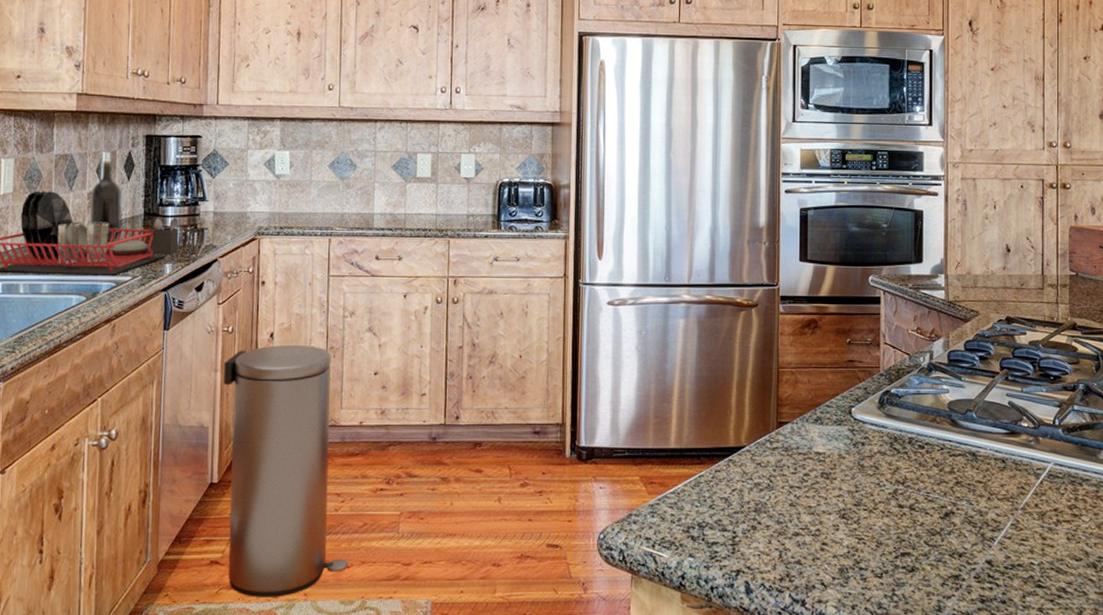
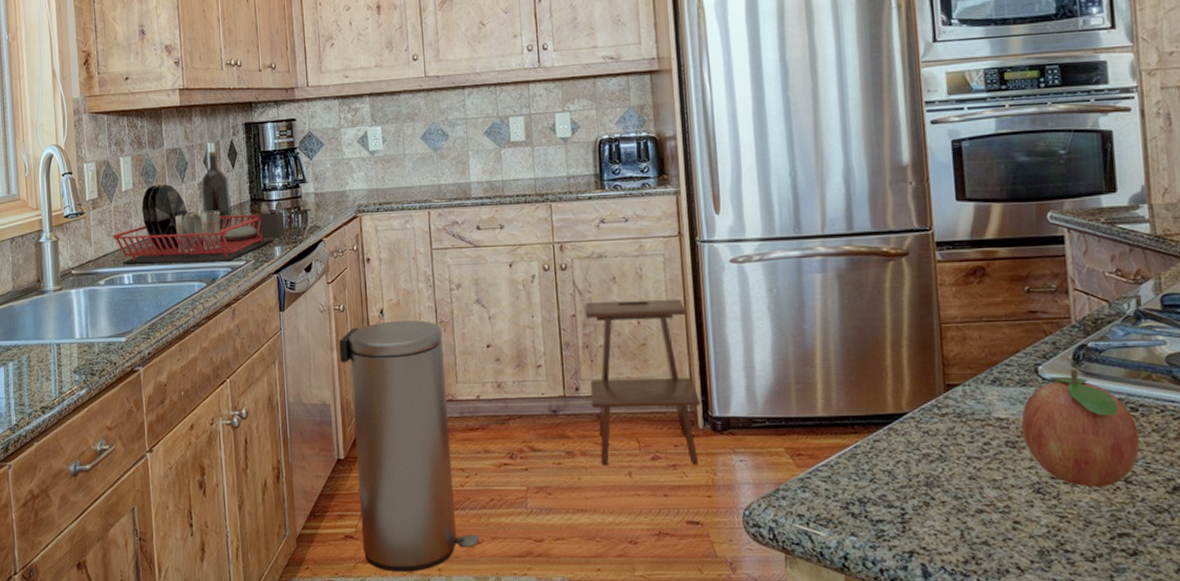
step stool: none [469,335,570,492] -> present [585,299,701,466]
fruit: none [835,411,923,513] -> present [1021,369,1140,487]

